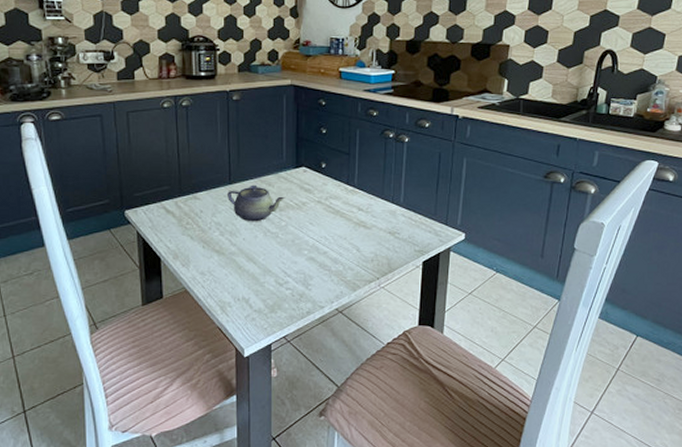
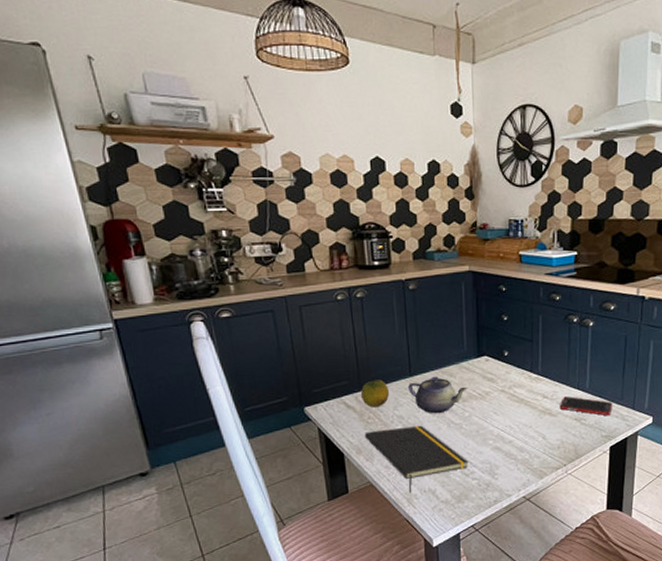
fruit: none [181,186,209,213] -> present [361,380,390,408]
notepad: none [181,233,284,301] -> present [364,425,469,494]
cell phone: none [374,210,426,230] -> present [559,396,613,416]

